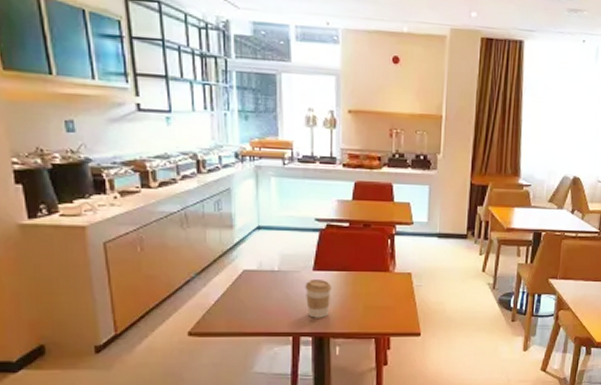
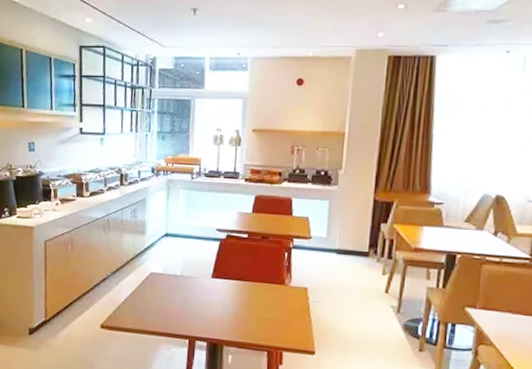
coffee cup: present [305,280,332,318] -> none [203,286,228,325]

